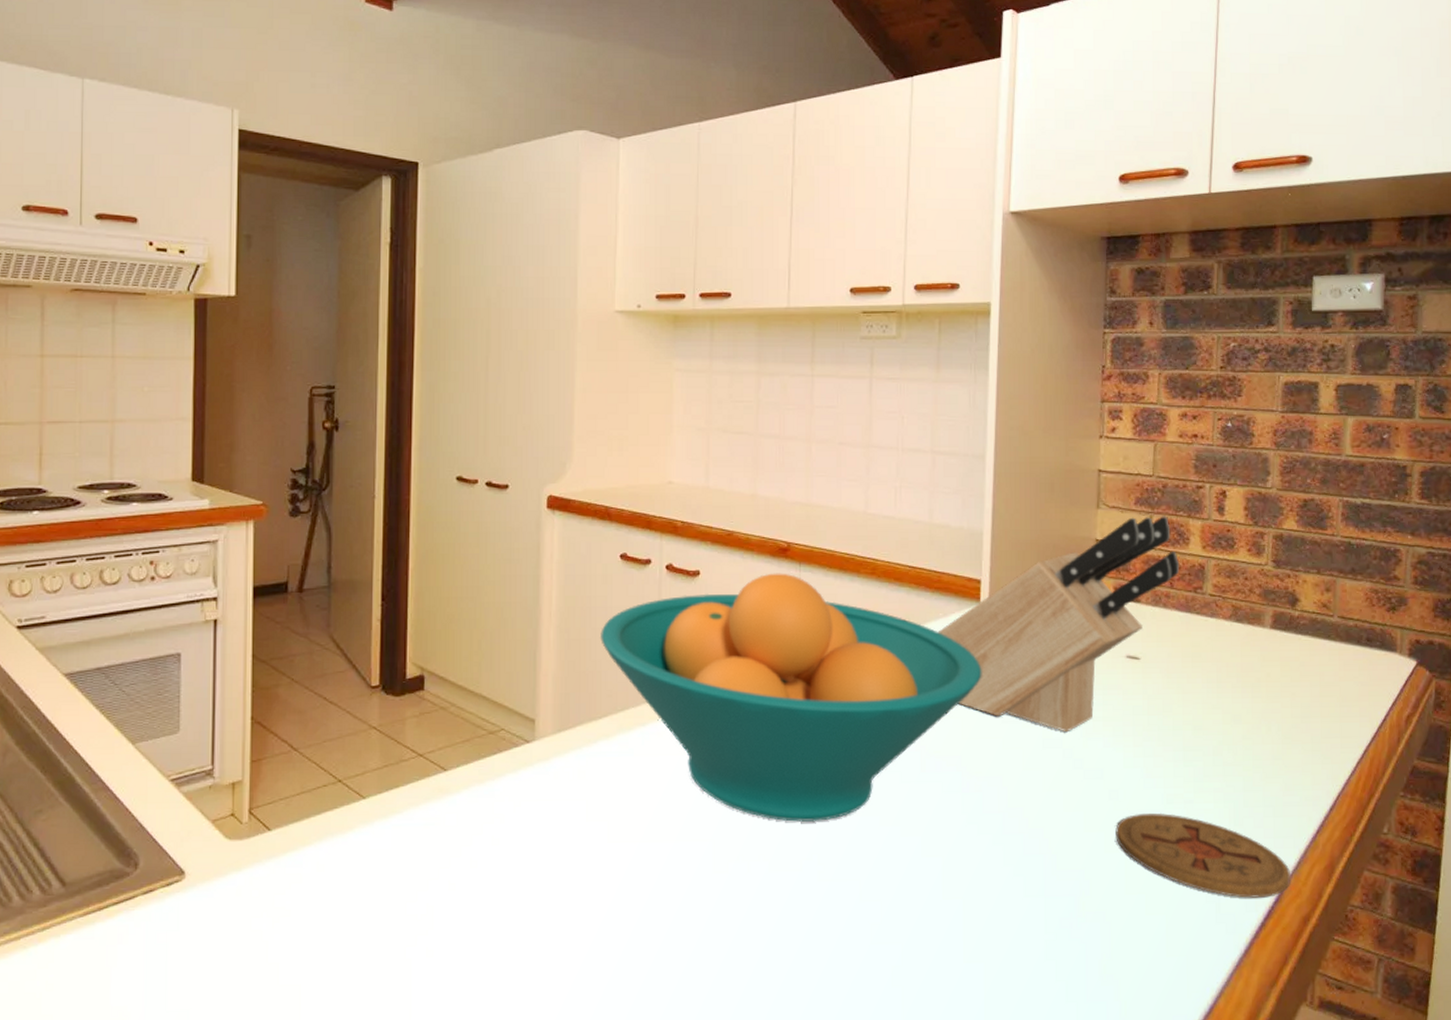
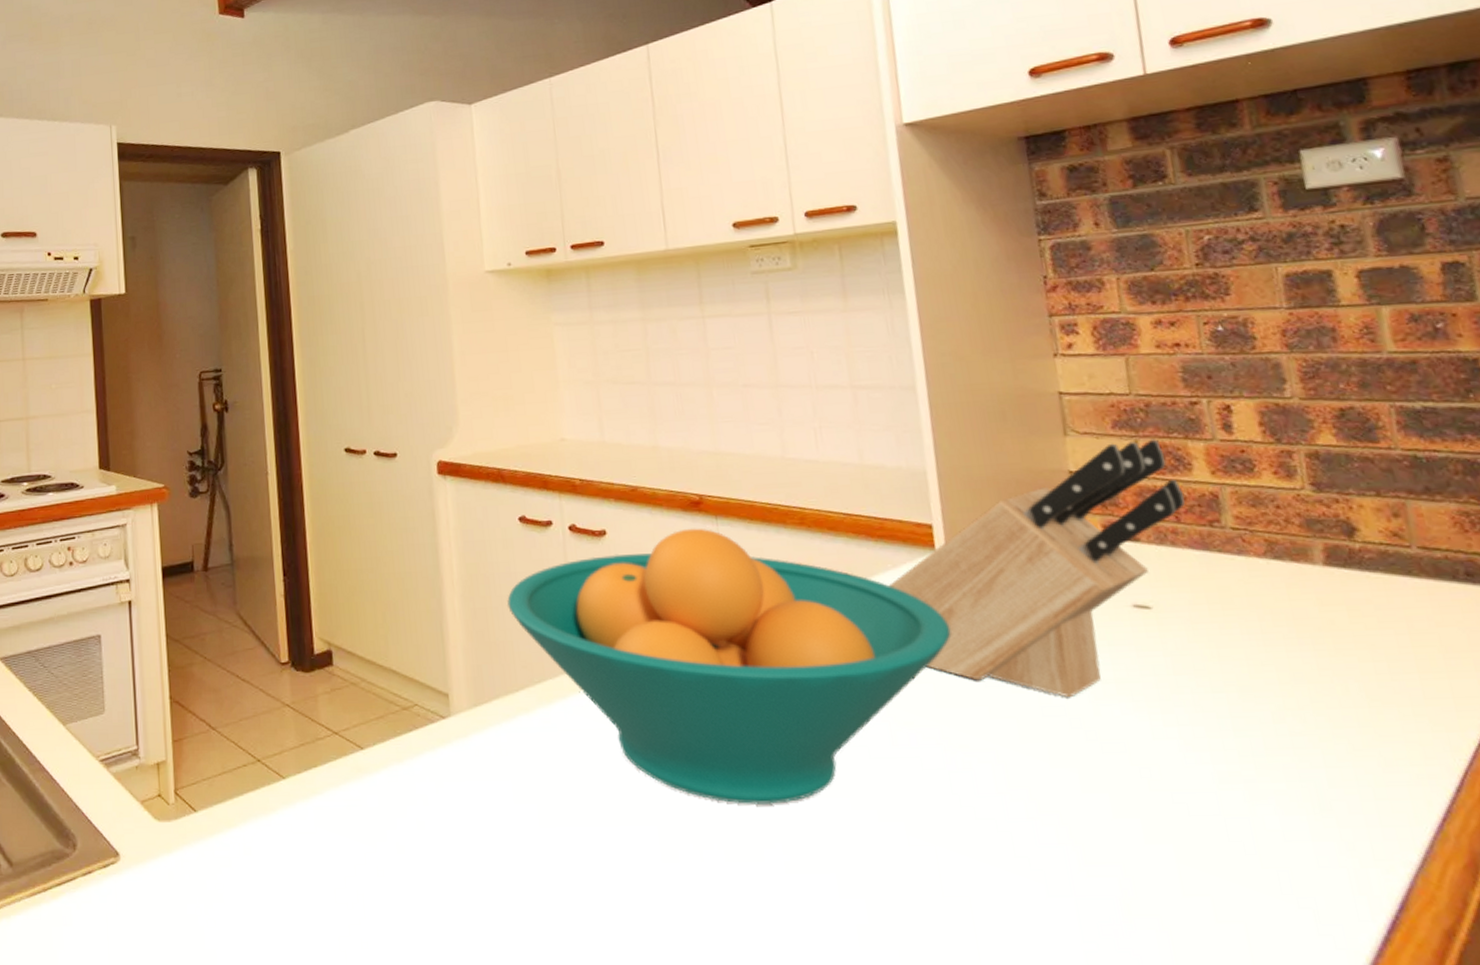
coaster: present [1115,812,1290,898] -> none [1155,794,1418,904]

